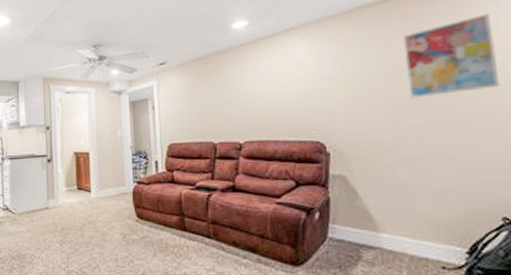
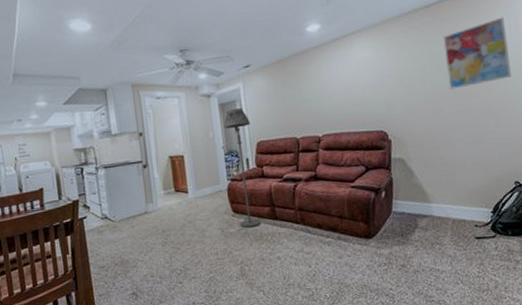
floor lamp: none [133,106,167,236] -> present [223,108,261,228]

